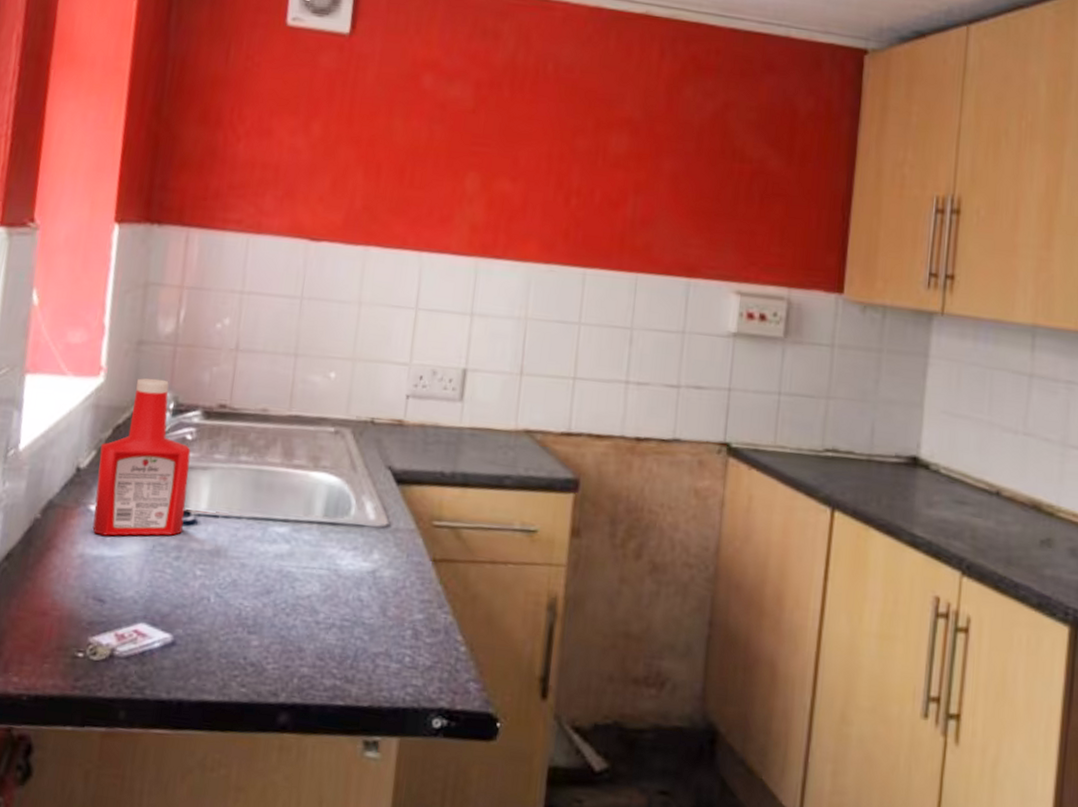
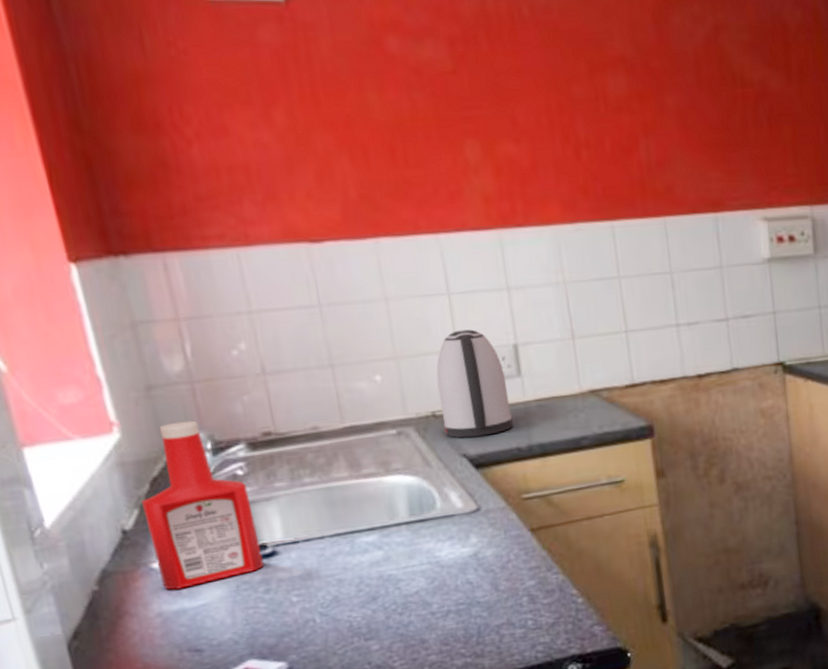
kettle: none [378,344,448,453] -> present [436,329,513,438]

